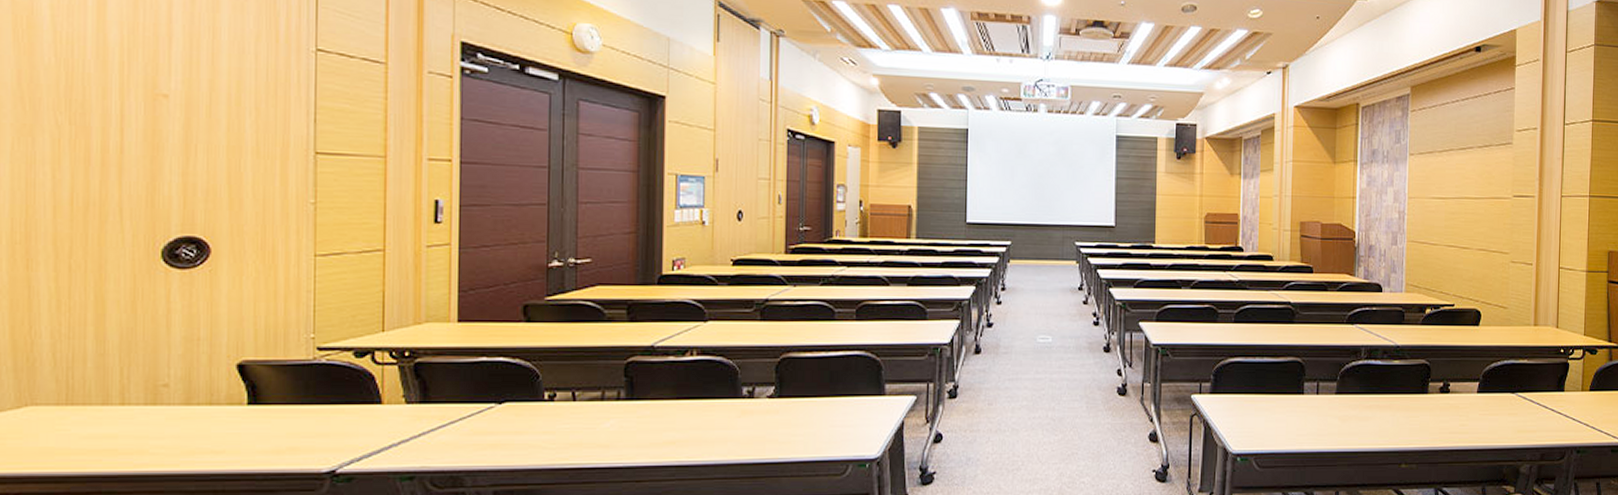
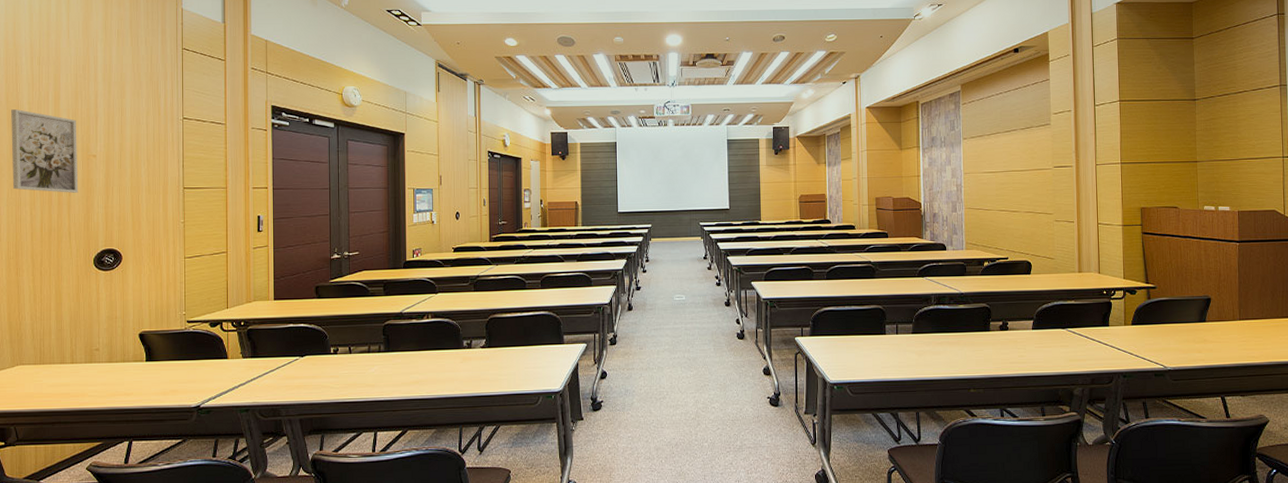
wall art: none [19,15,138,150] -> present [11,109,79,193]

